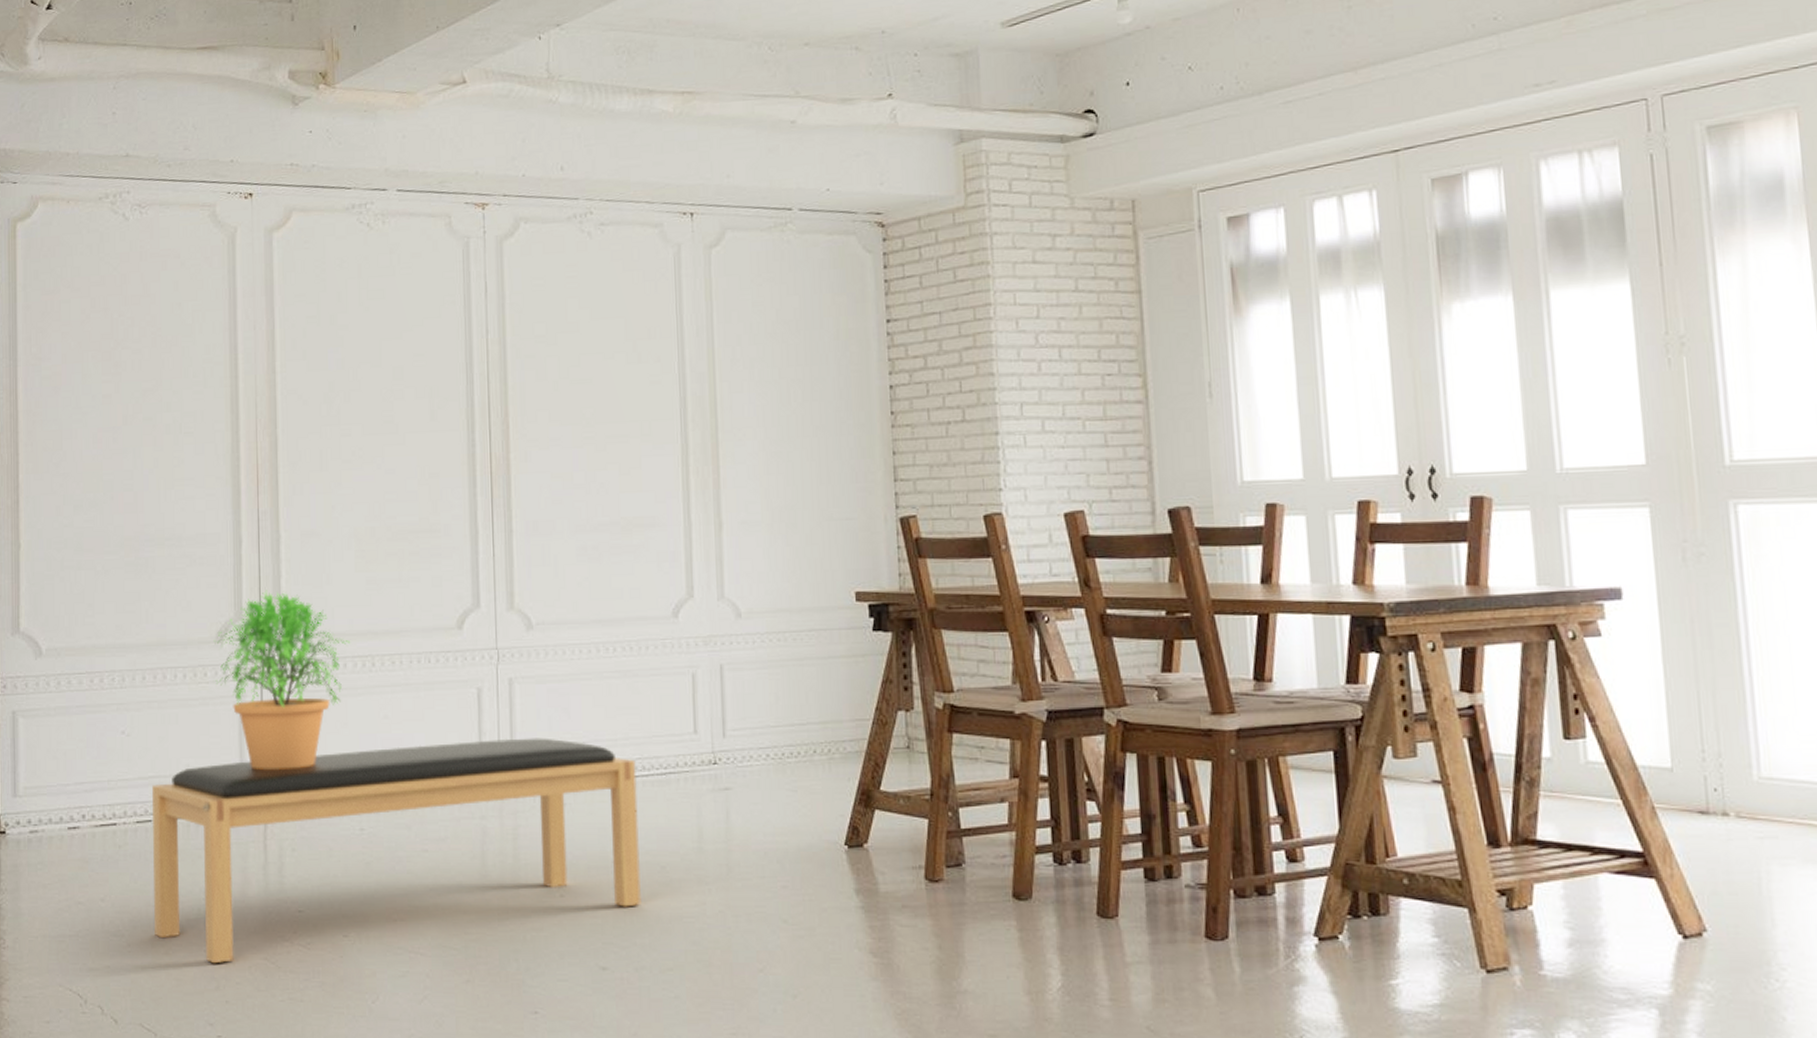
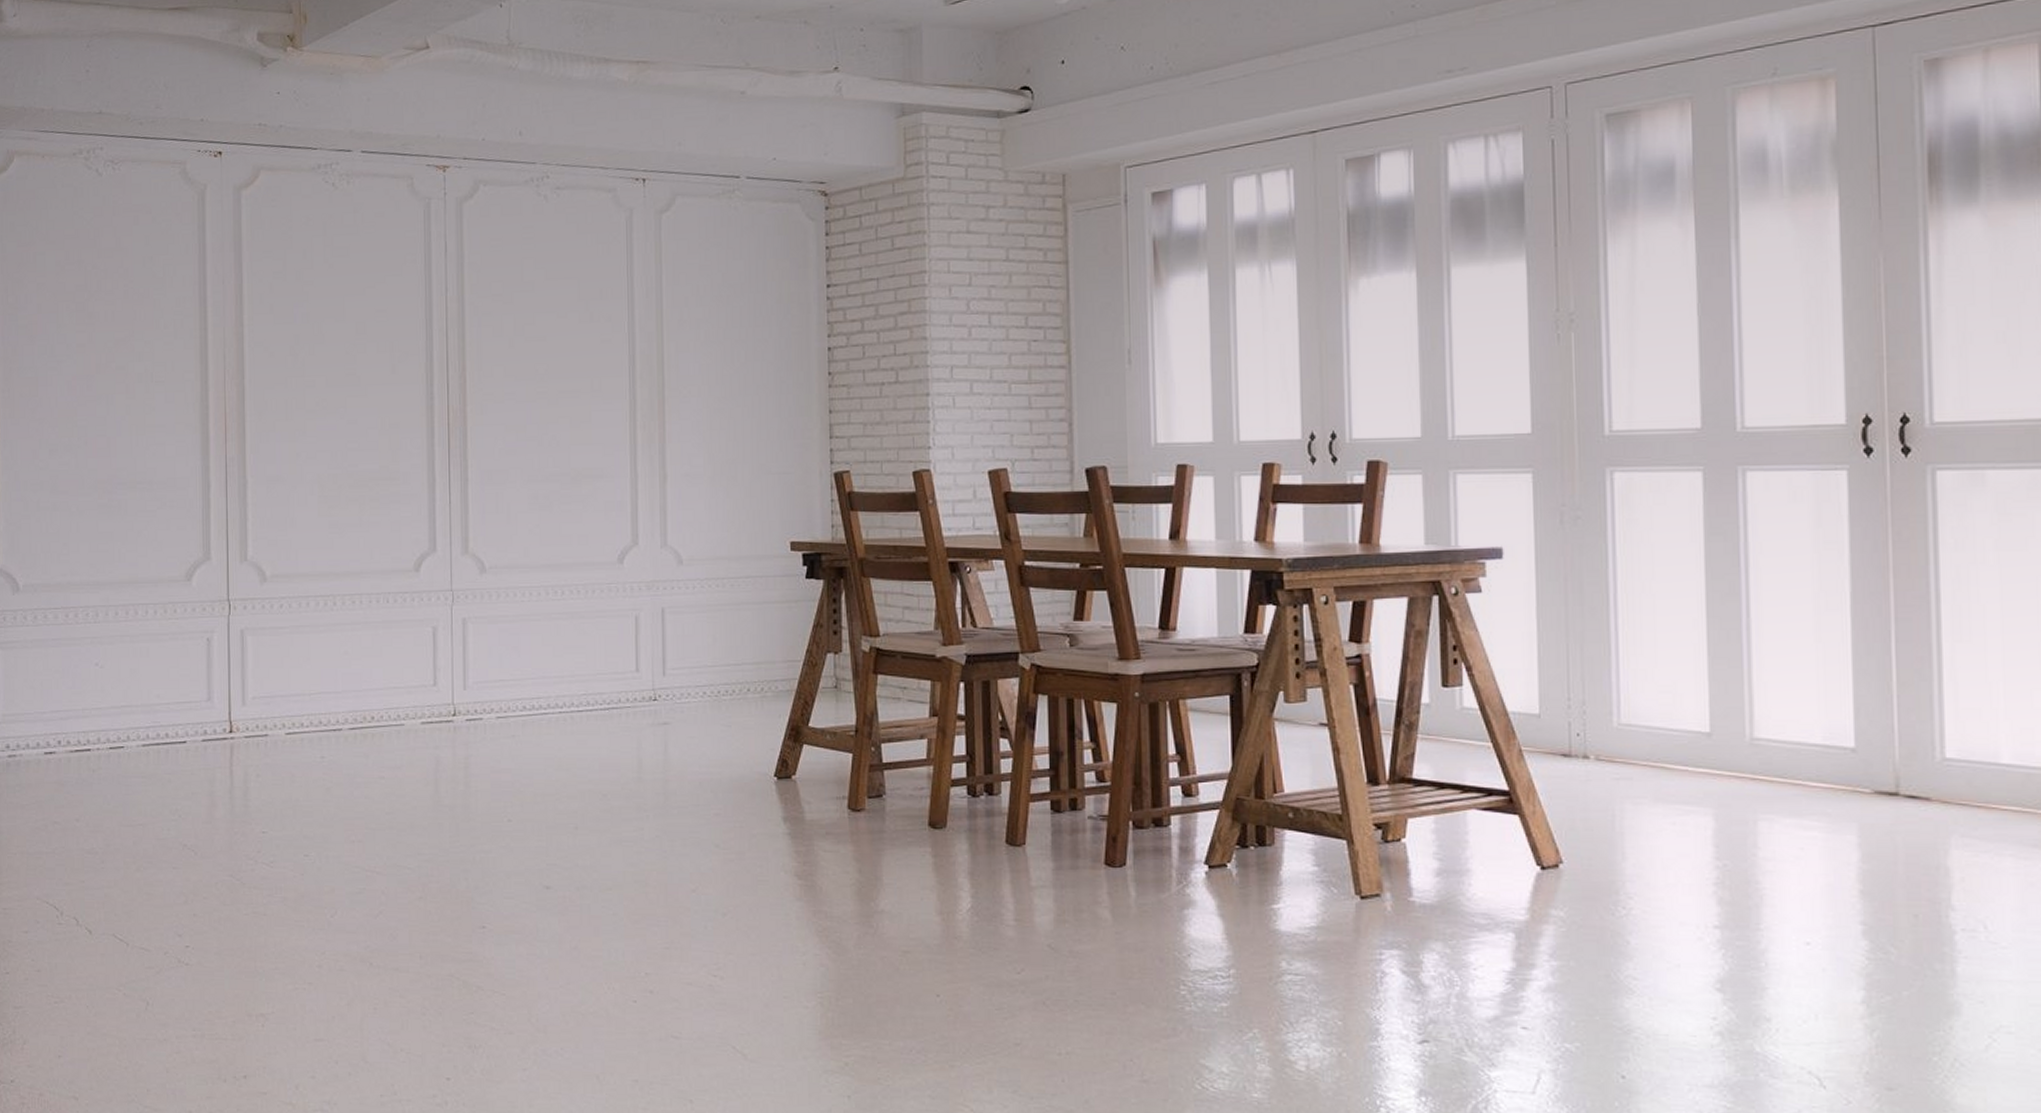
bench: present [152,738,641,964] -> none [125,674,583,880]
potted plant: present [213,590,350,770] -> none [183,532,313,701]

